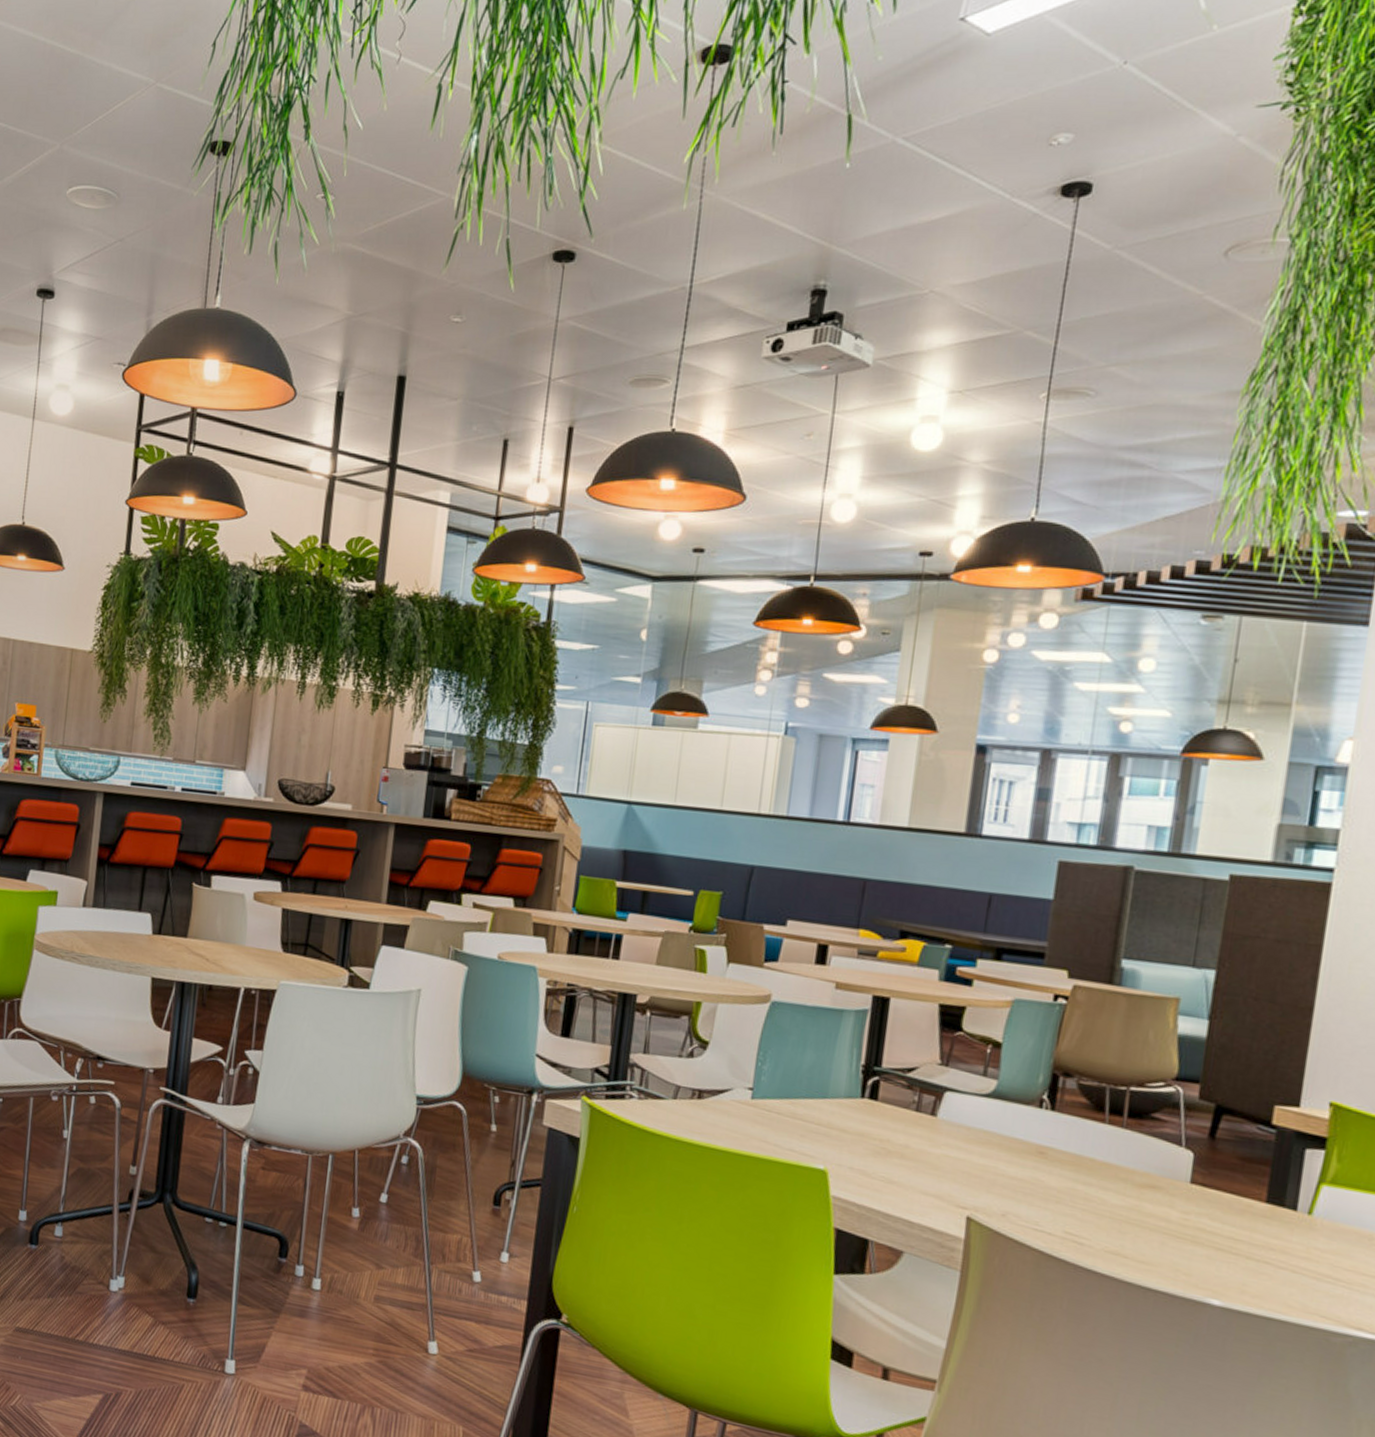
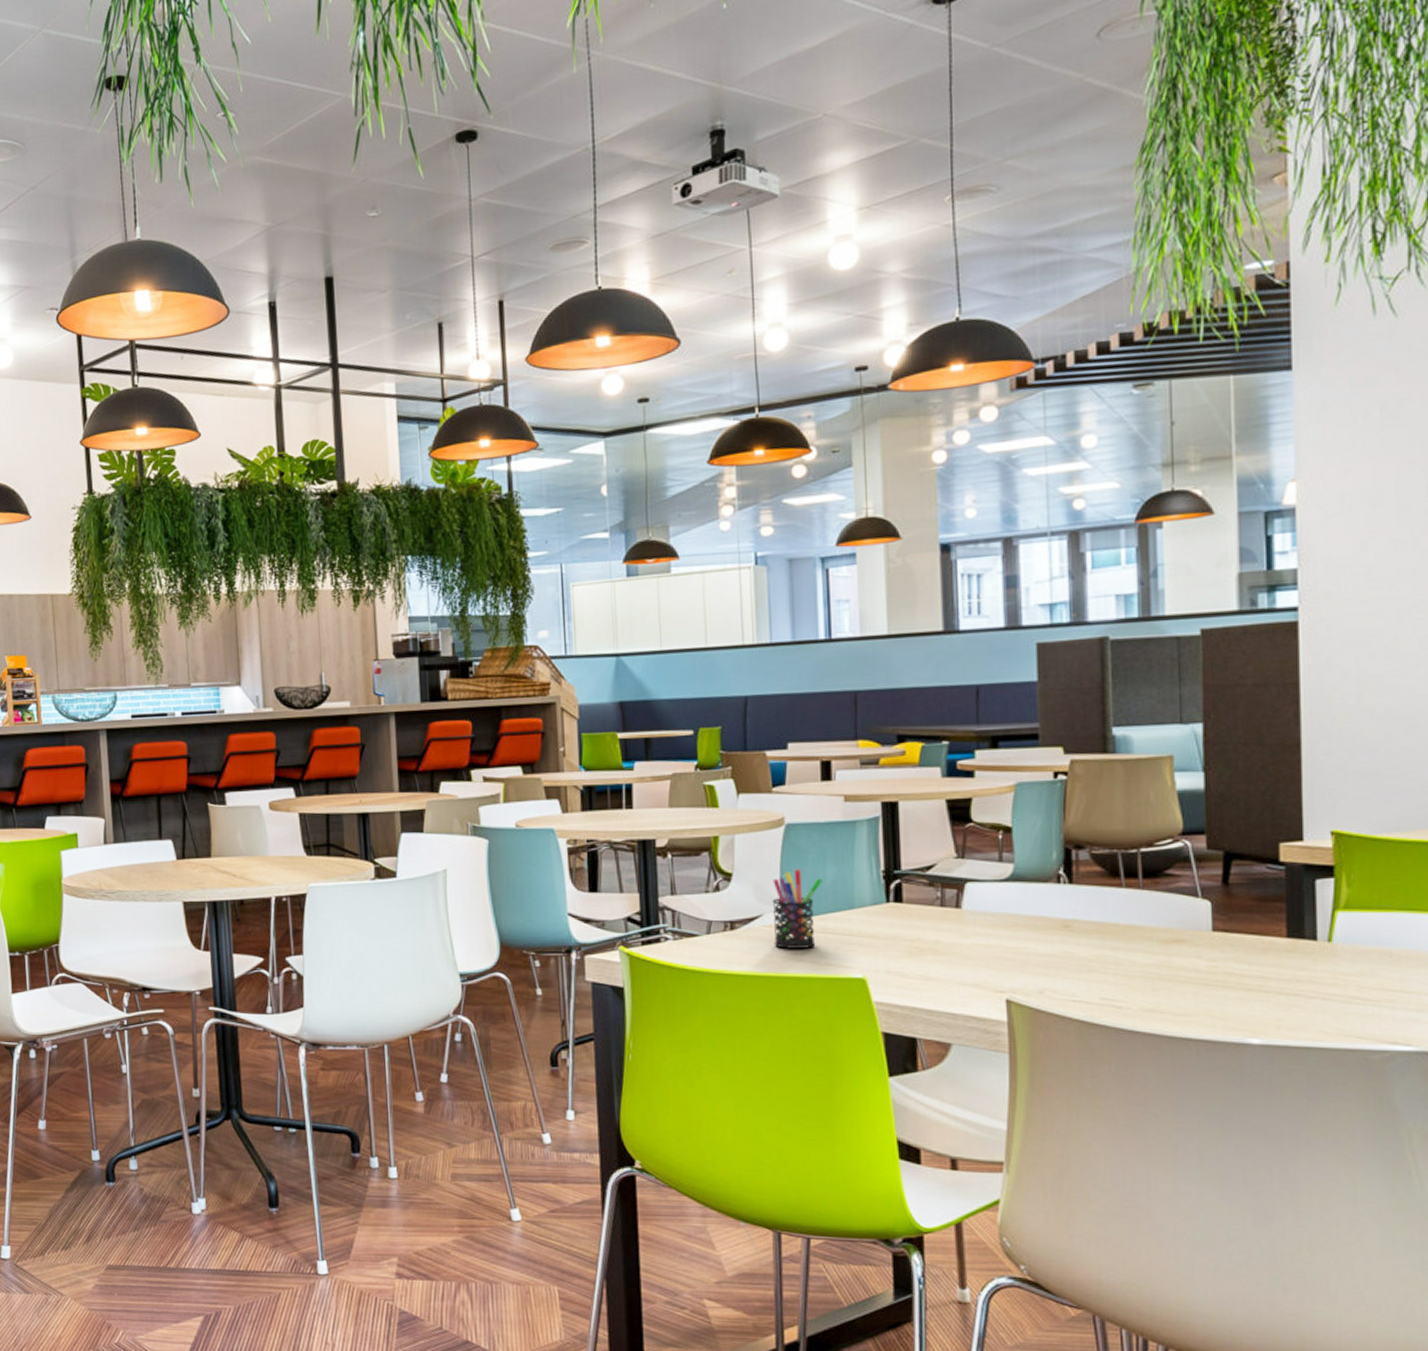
pen holder: none [739,1048,800,1131] -> present [772,869,823,949]

